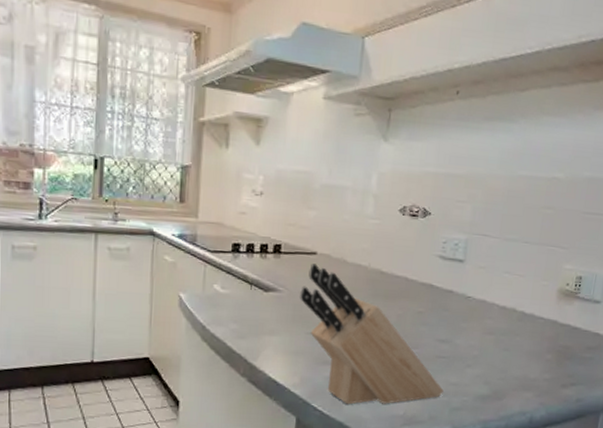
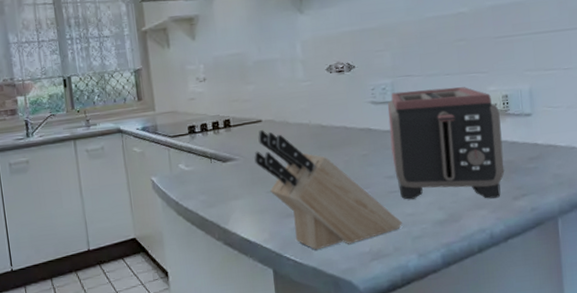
toaster: none [448,250,570,382] -> present [387,87,505,200]

